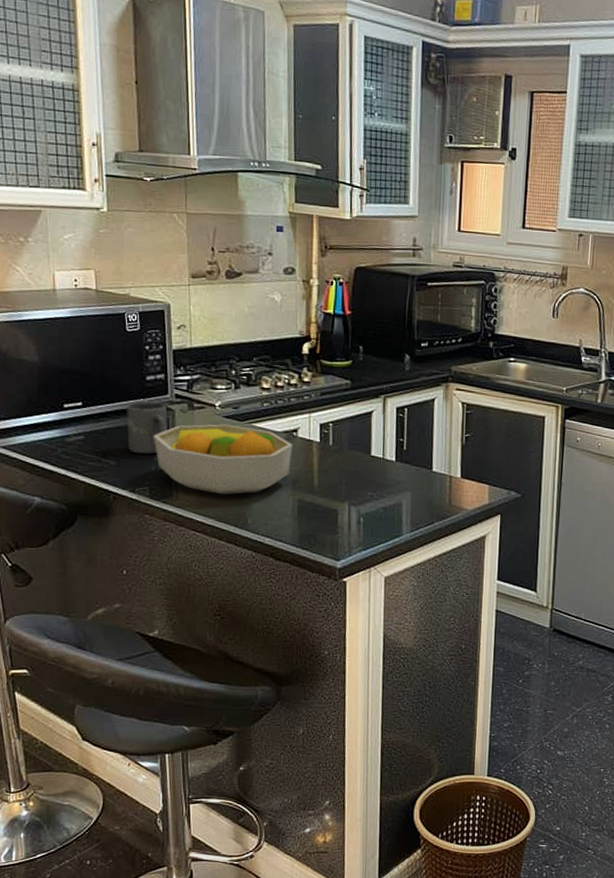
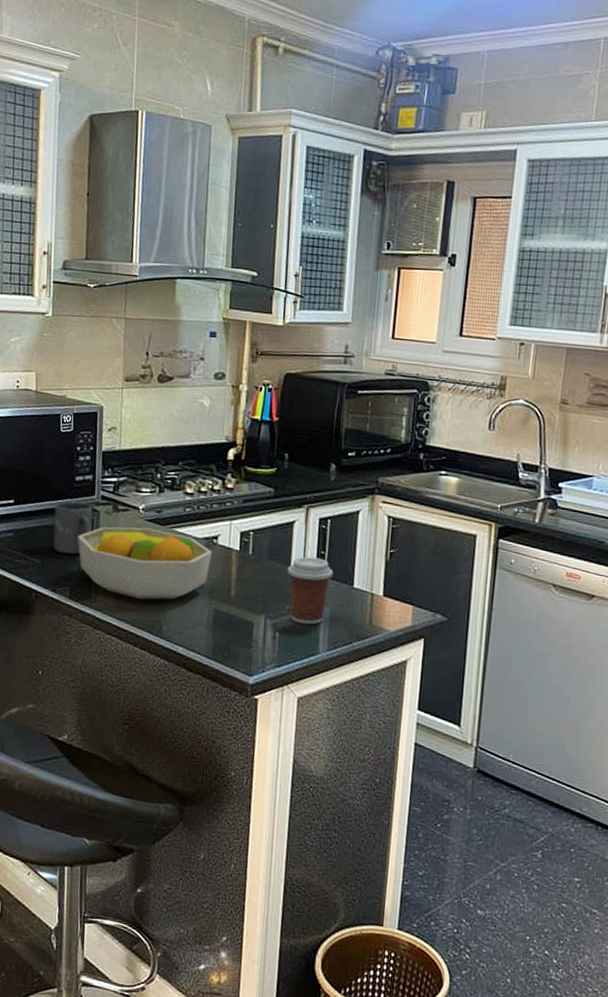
coffee cup: none [368,445,412,509] -> present [287,556,333,625]

